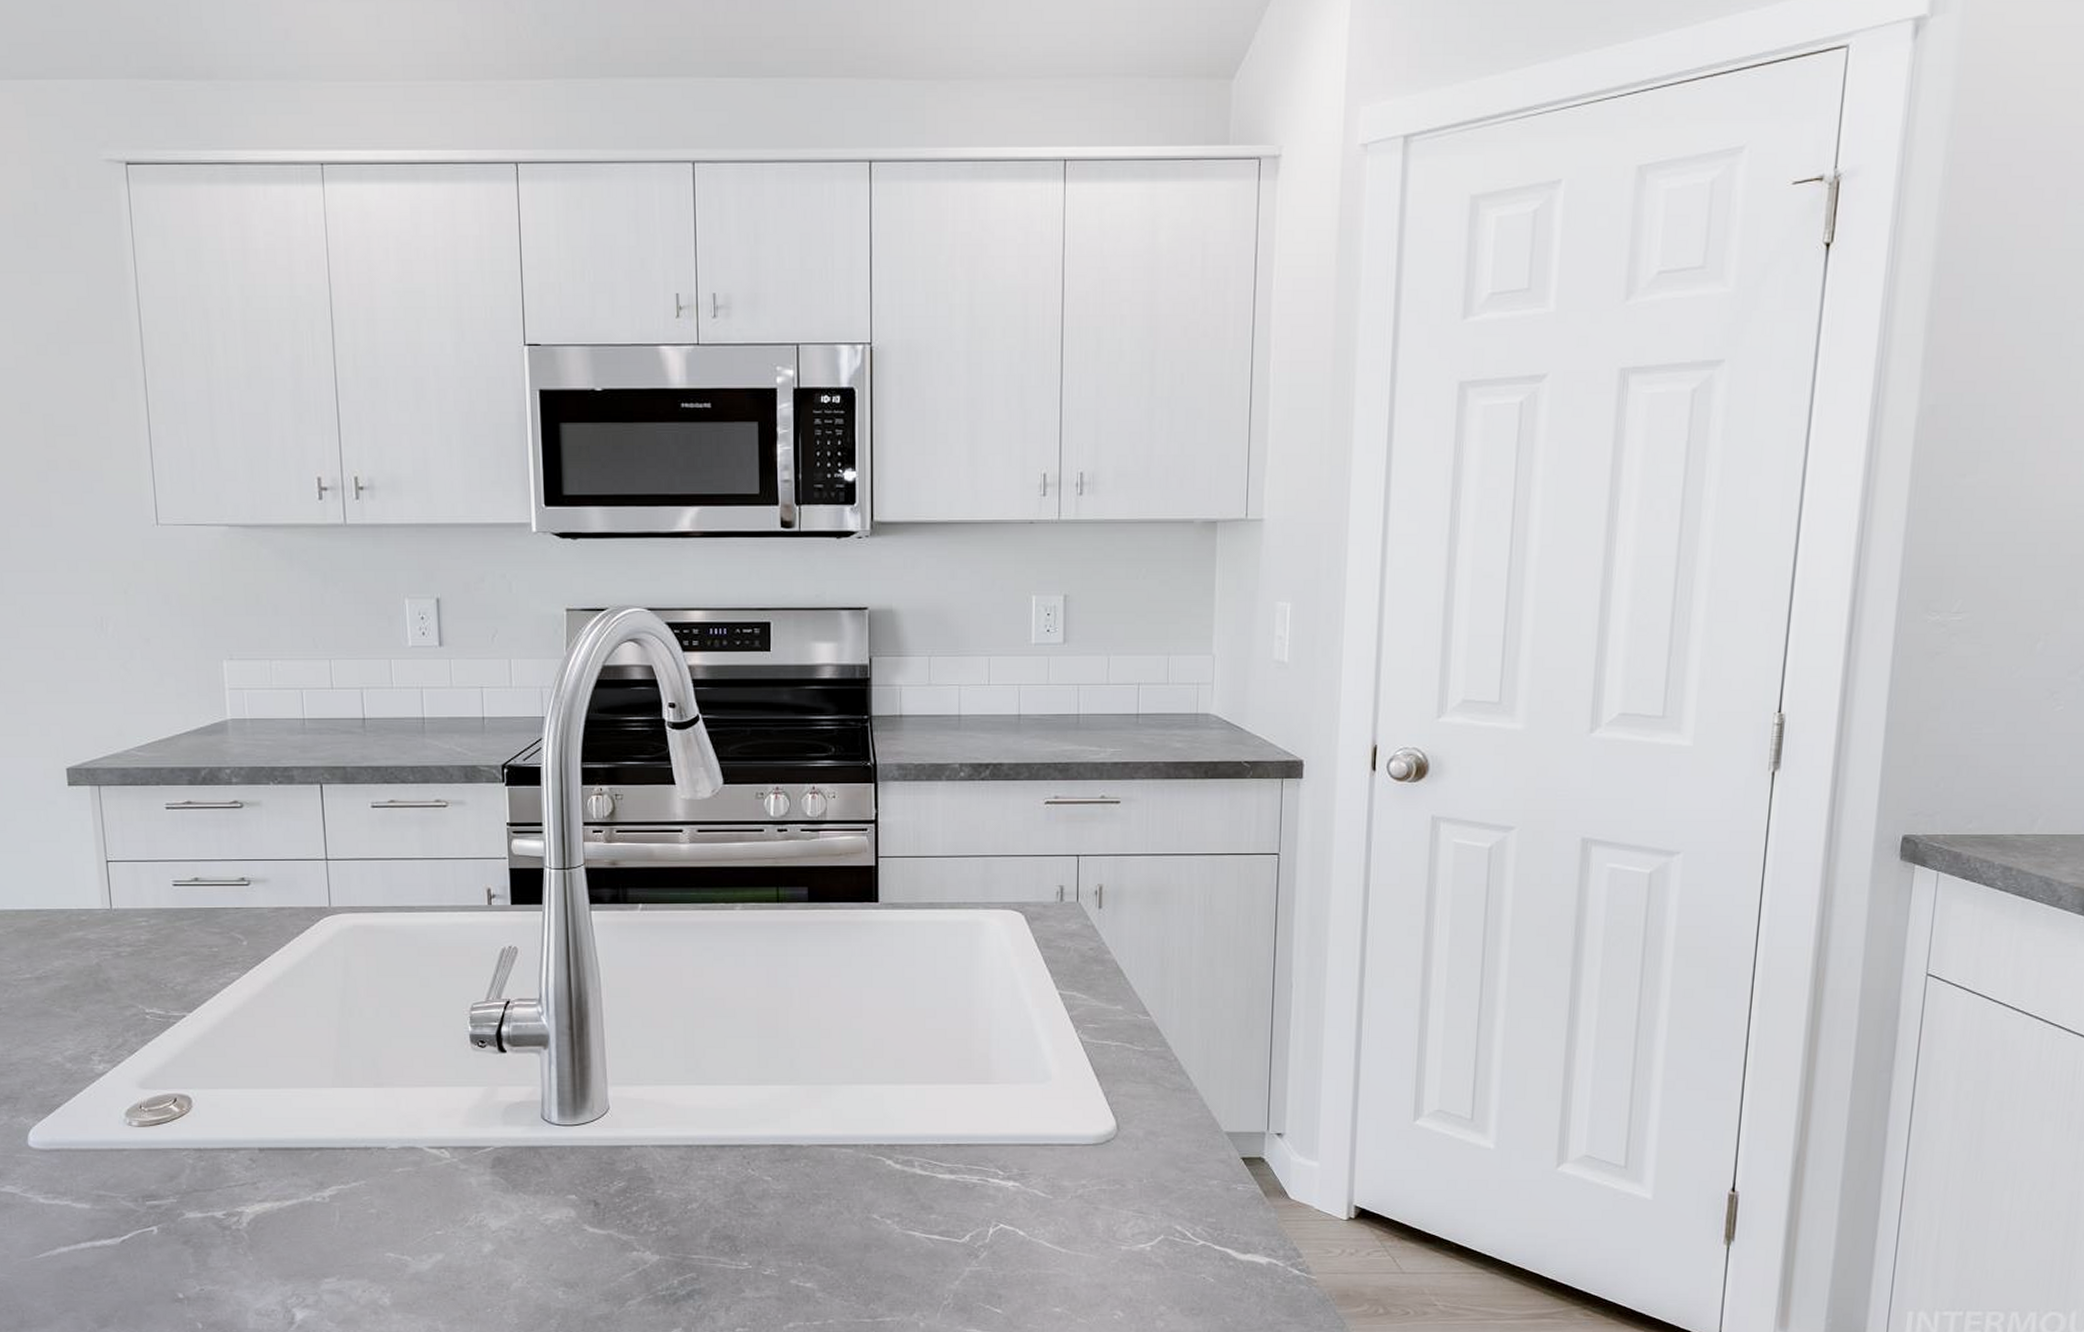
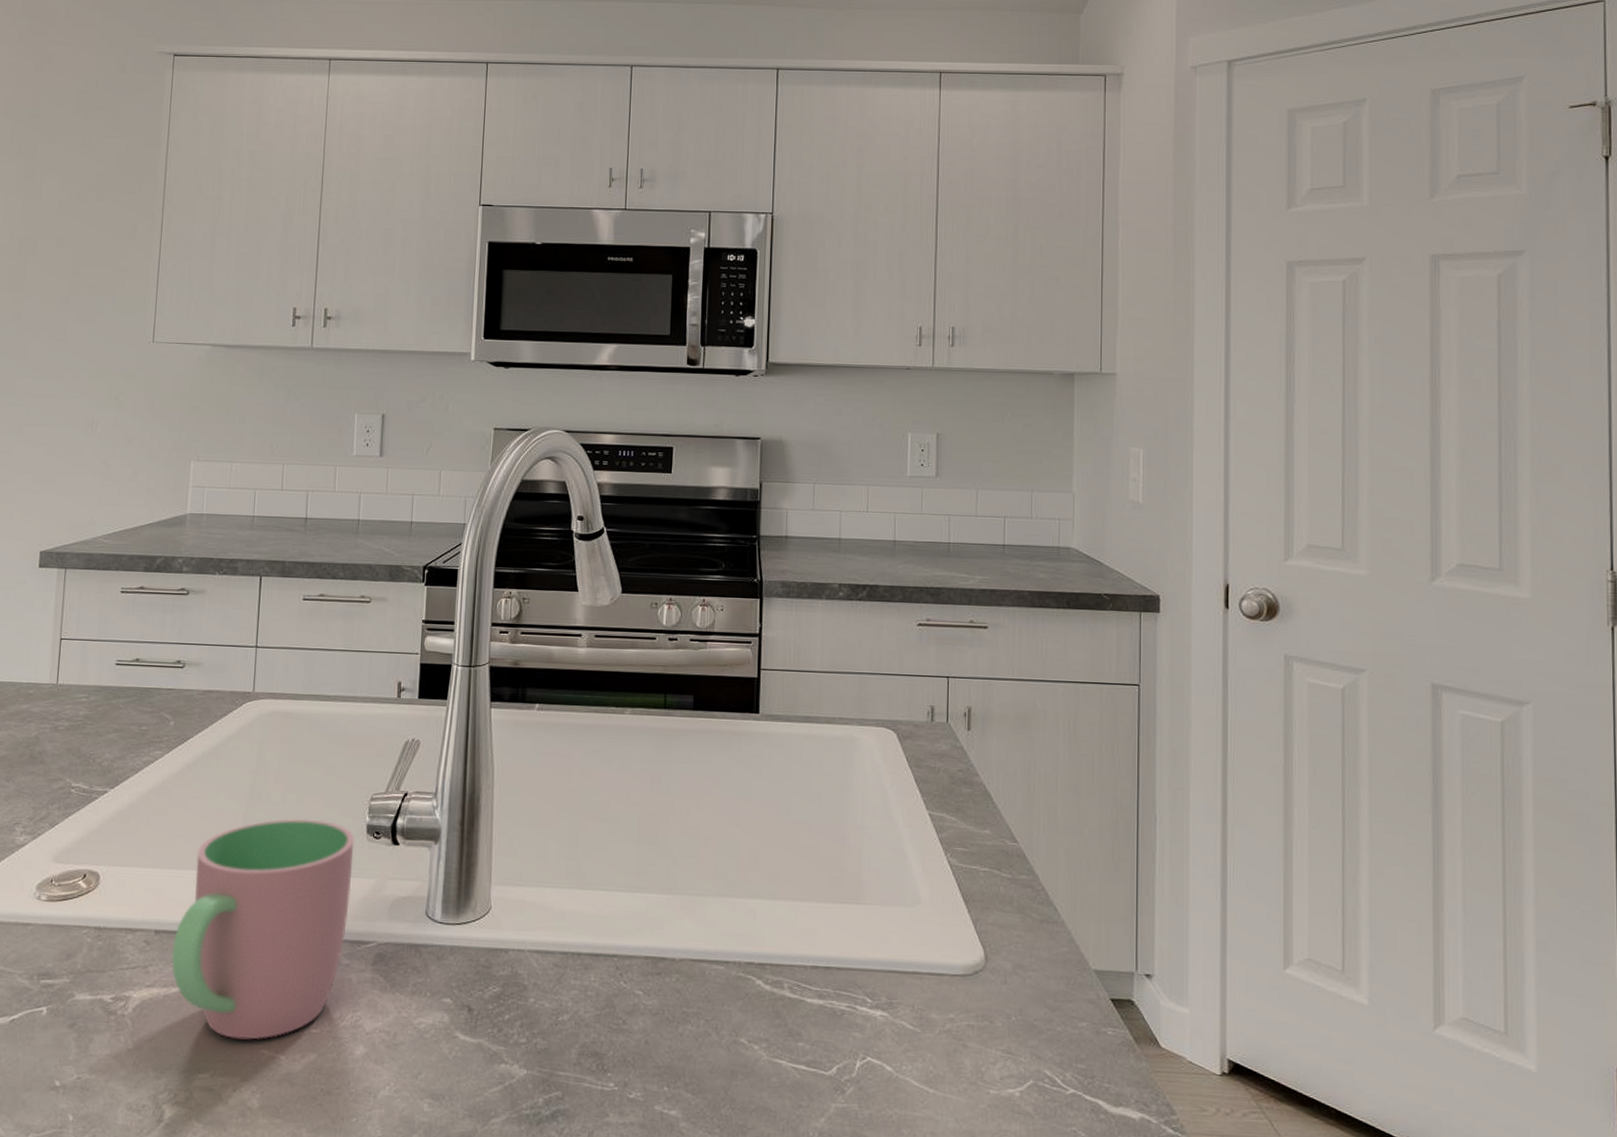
cup: none [279,1032,461,1245] -> present [171,818,355,1040]

